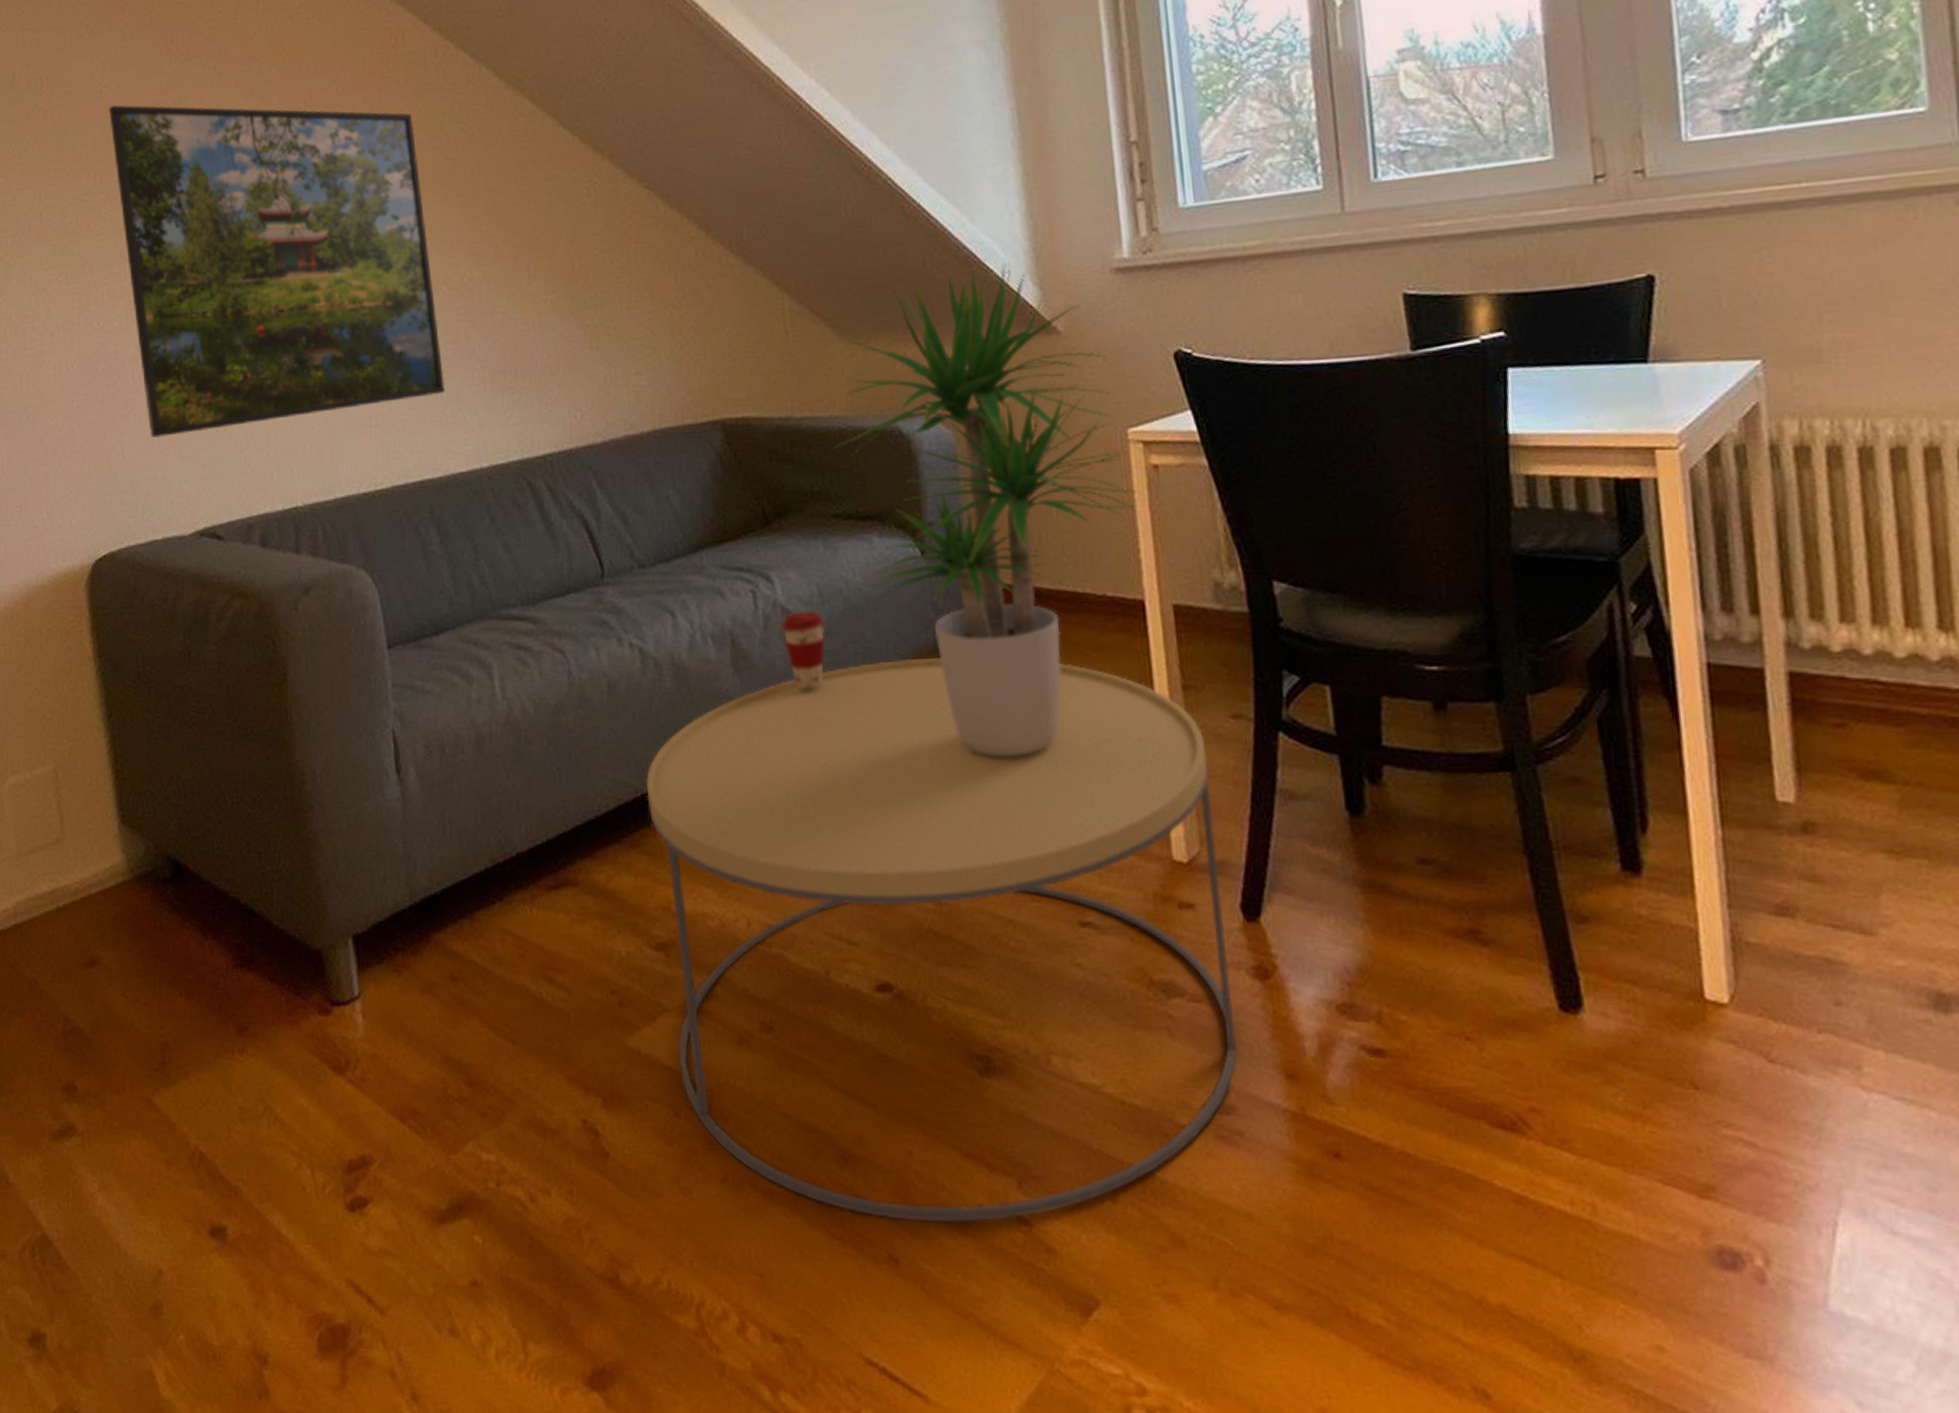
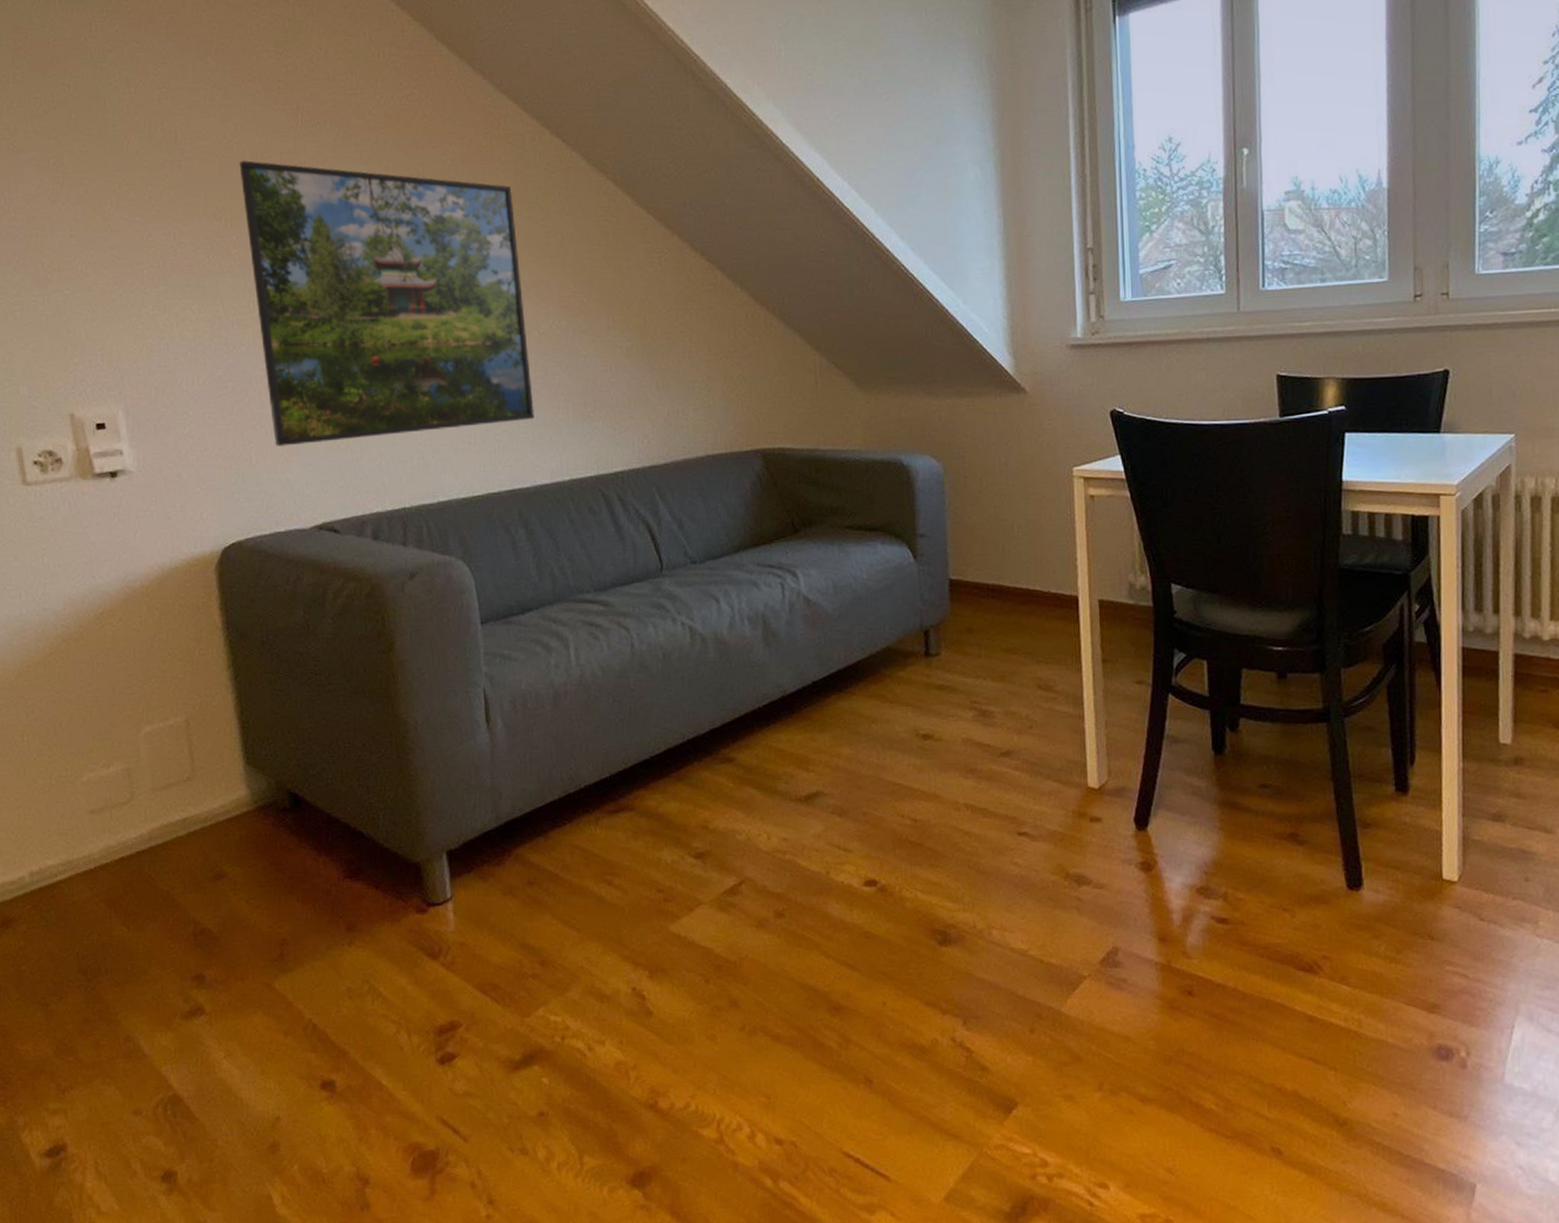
coffee table: present [646,658,1237,1223] -> none [691,637,1126,1053]
coffee cup: present [781,610,826,689] -> none [803,599,837,659]
potted plant: present [831,264,1136,756] -> none [847,337,1077,711]

